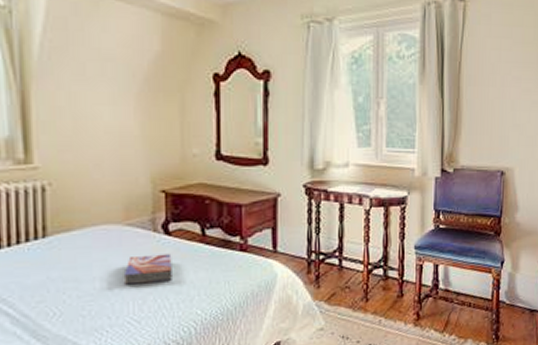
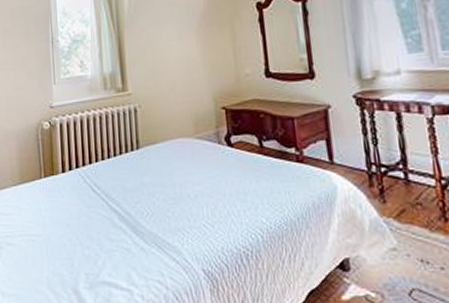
textbook: present [123,253,172,285] -> none [197,163,238,191]

